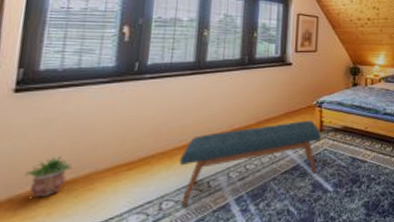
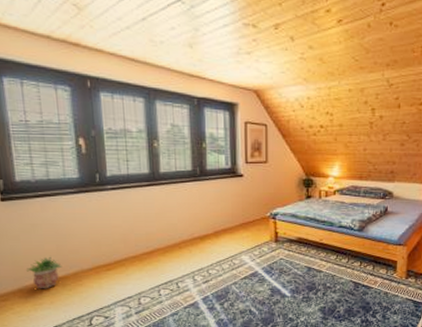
bench: present [180,121,321,206] -> none [150,232,276,302]

